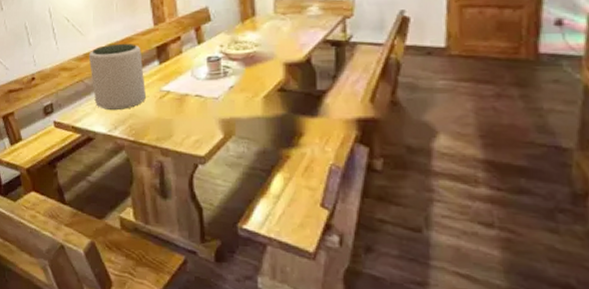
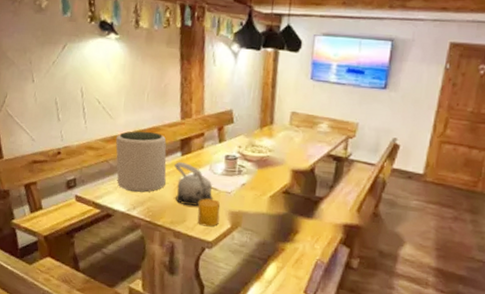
teapot: none [153,70,199,119] -> present [174,161,213,206]
cup: none [183,108,209,140] -> present [197,198,221,227]

